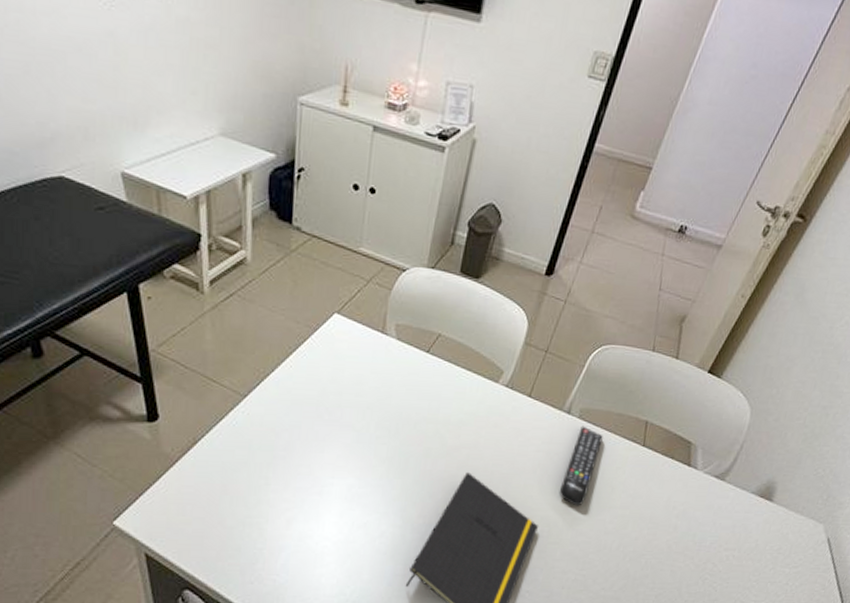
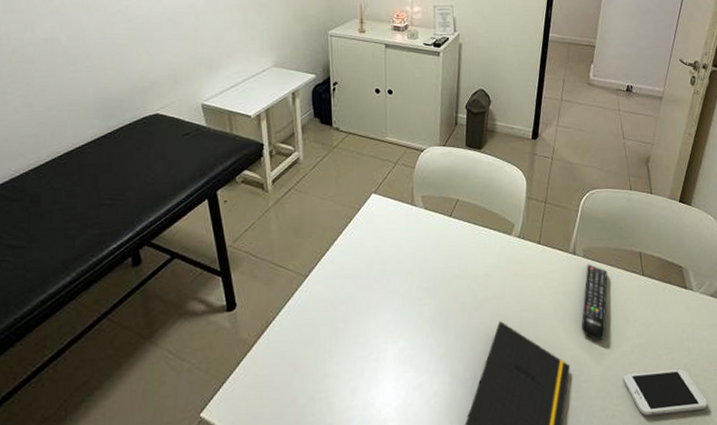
smartphone: none [594,542,682,585] -> present [623,368,708,416]

